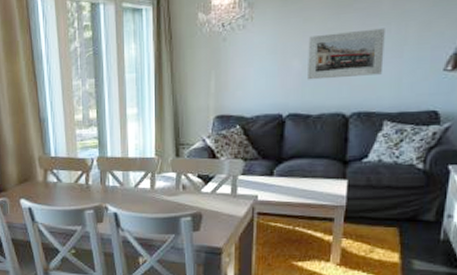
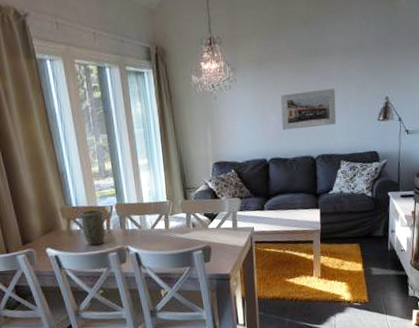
plant pot: none [58,161,84,200] -> present [80,209,106,246]

